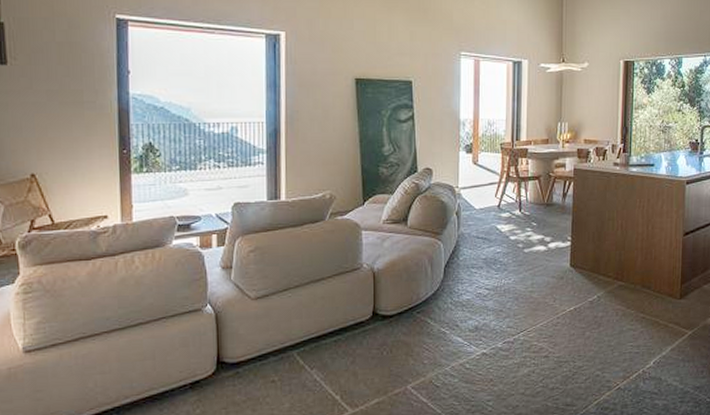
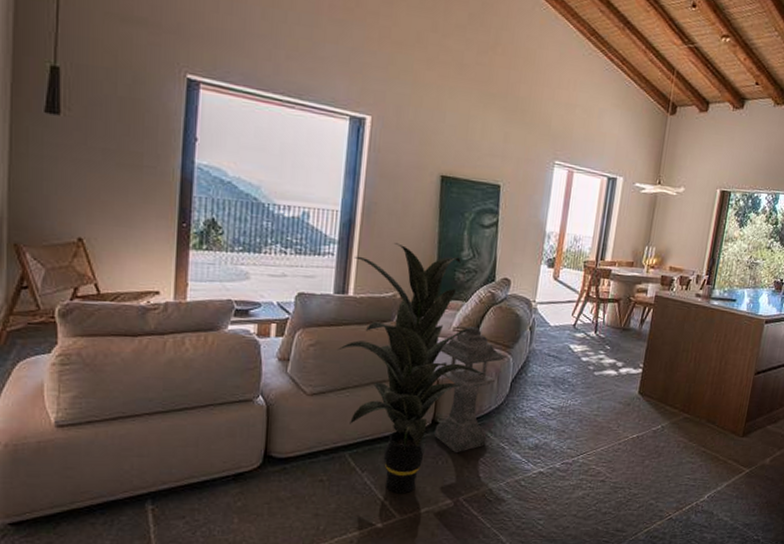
indoor plant: none [276,146,422,388] -> present [338,243,488,494]
lantern: none [373,218,437,343] -> present [434,327,507,454]

